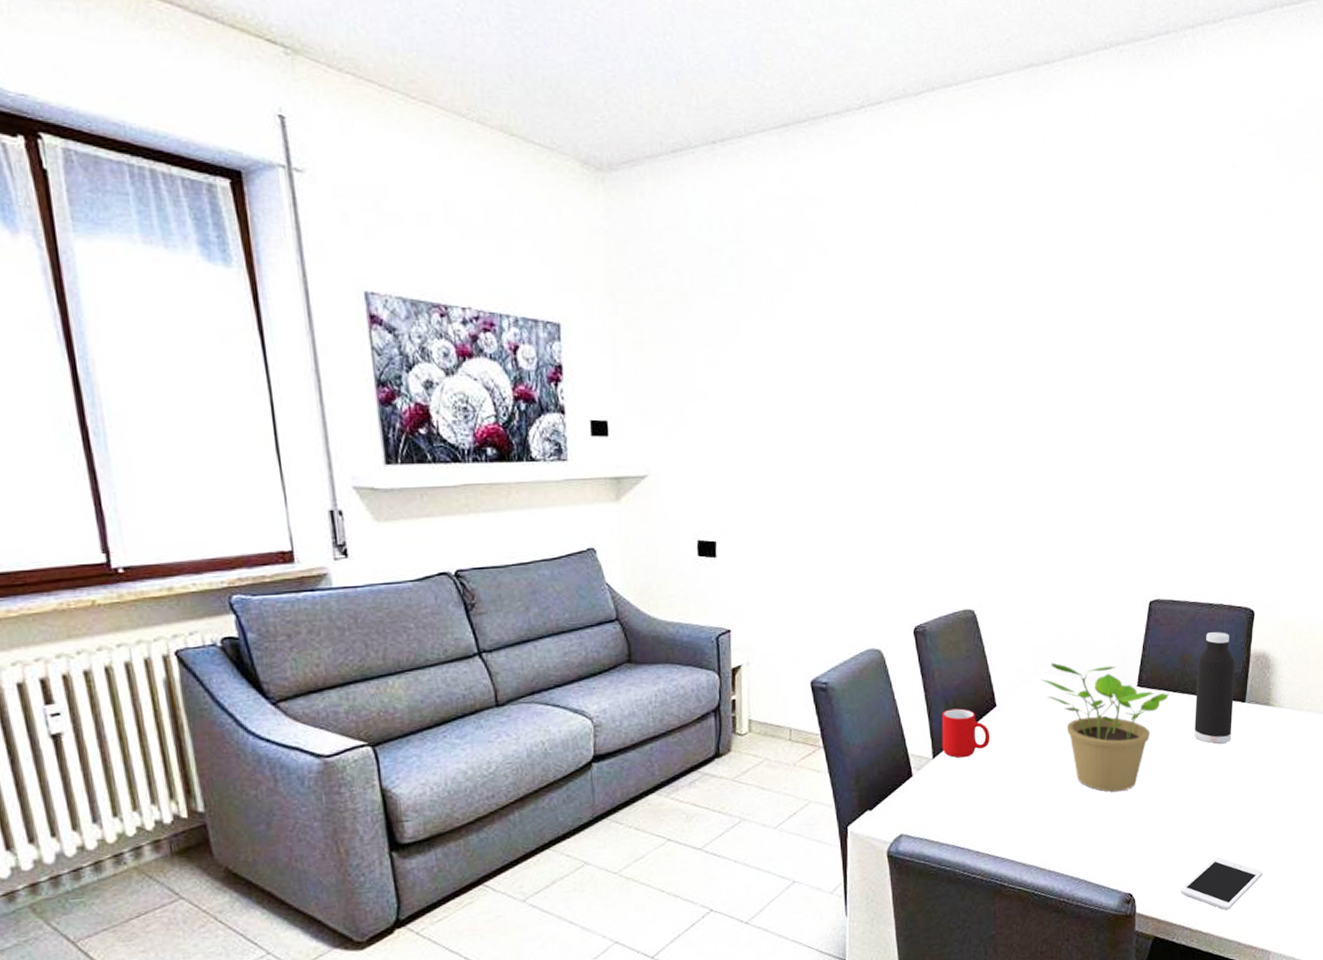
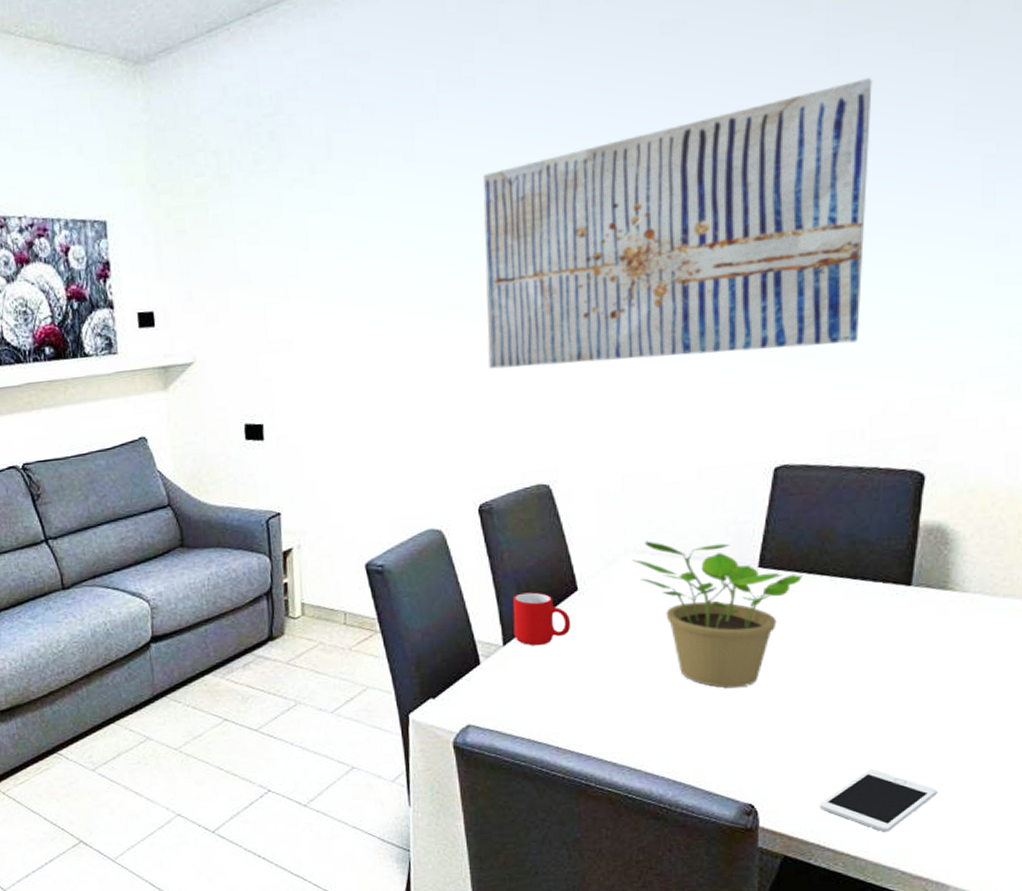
wall art: none [923,286,1220,502] -> present [483,78,872,369]
water bottle: present [1195,632,1236,744] -> none [838,501,898,635]

